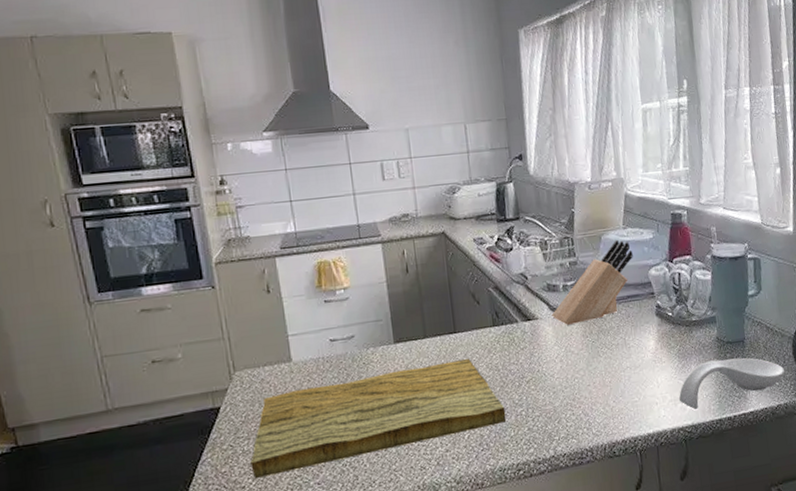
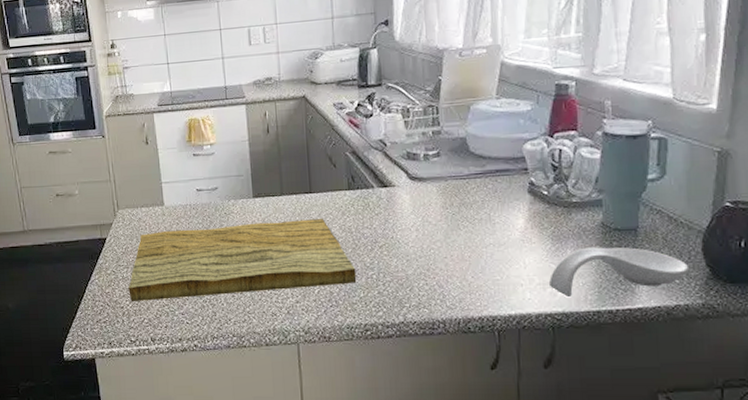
knife block: present [551,239,633,325] -> none [410,110,506,195]

